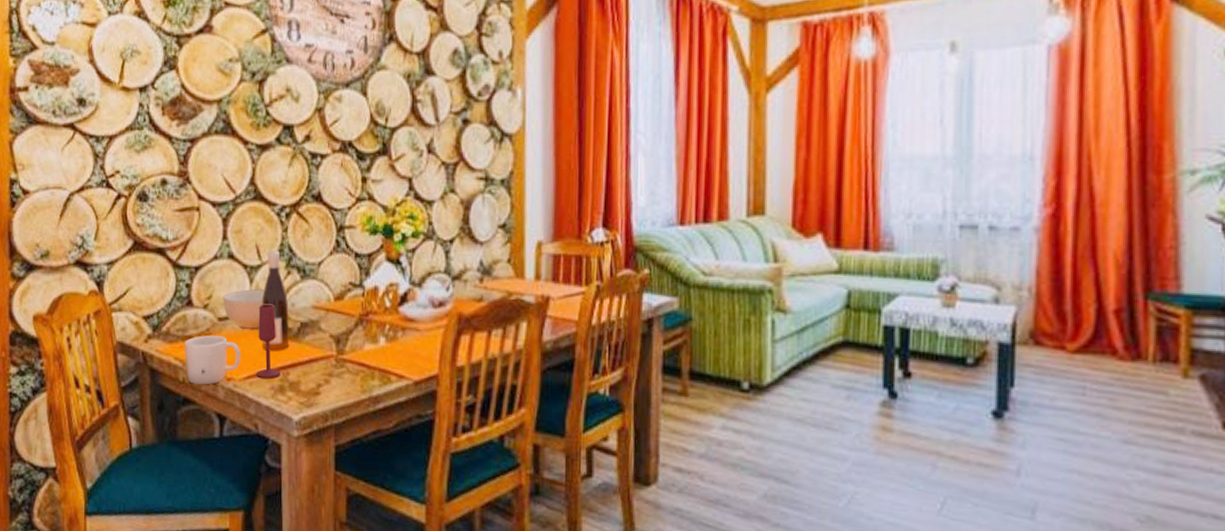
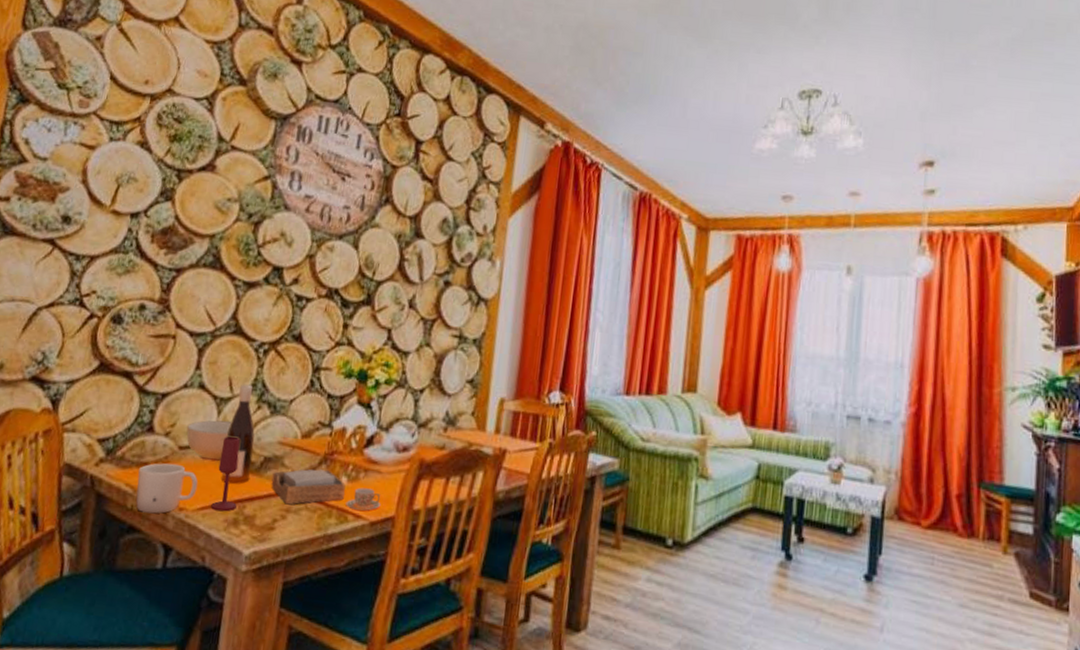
napkin holder: none [311,330,384,369] -> present [271,469,346,505]
teacup: none [387,347,423,372] -> present [345,487,381,512]

